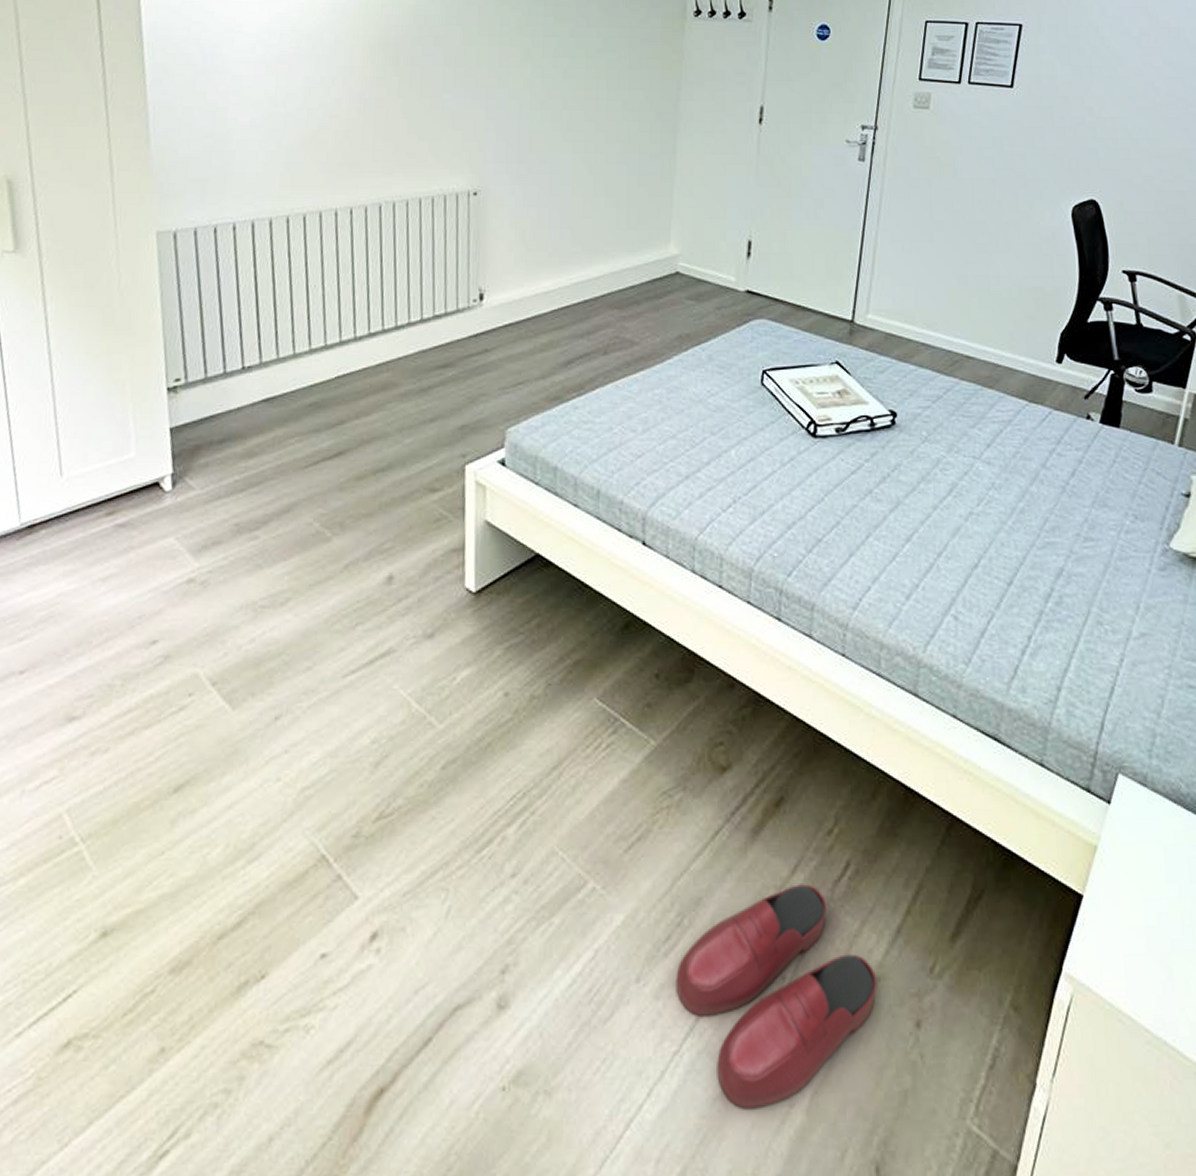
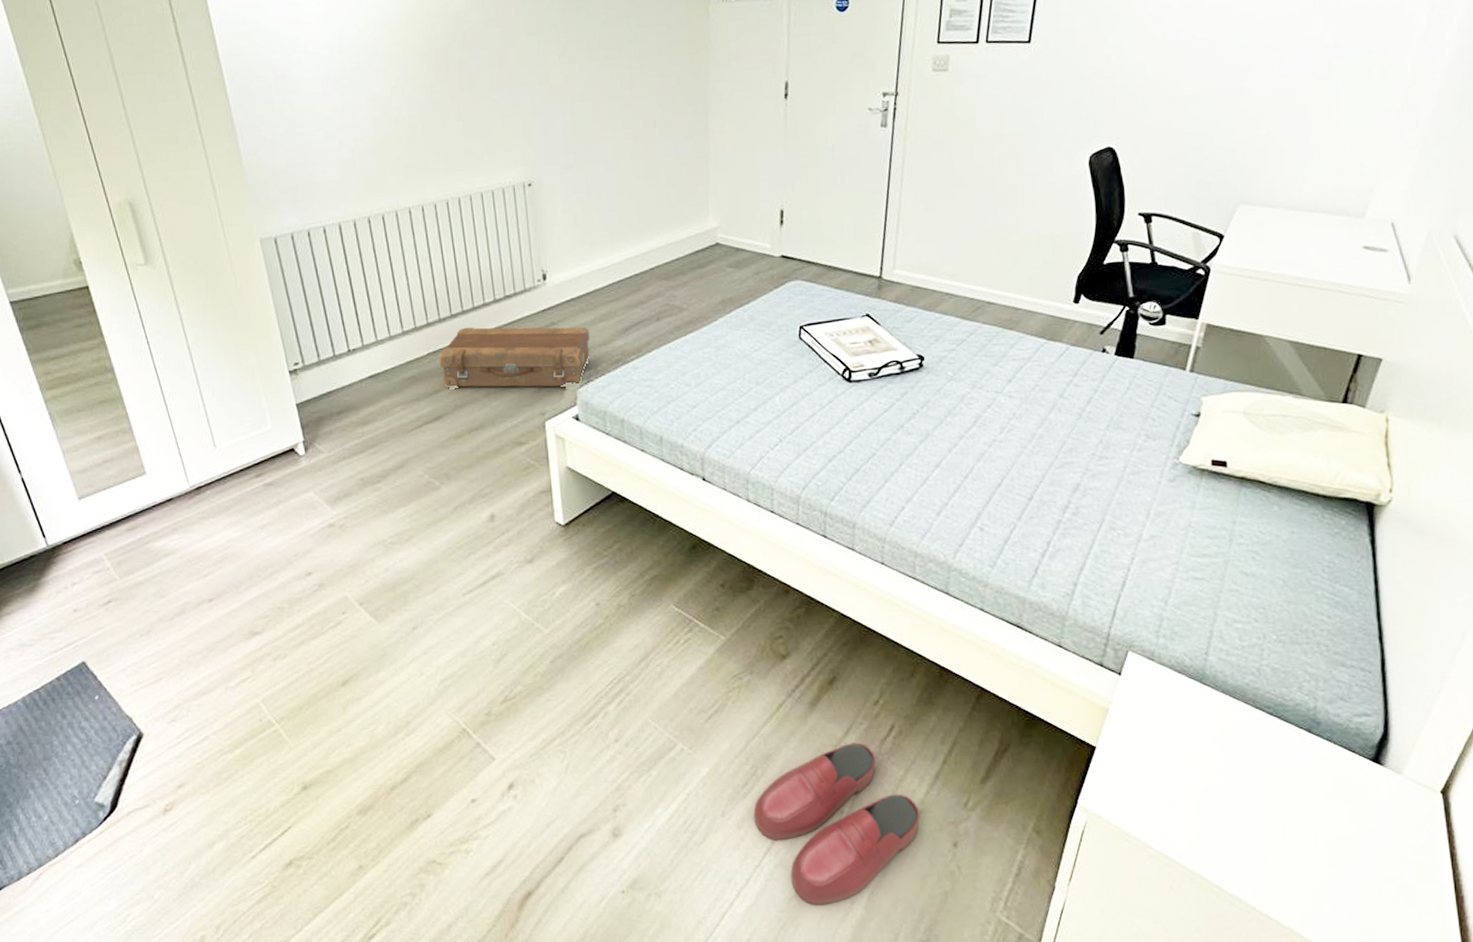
suitcase: none [348,348,526,425] -> present [439,326,589,388]

